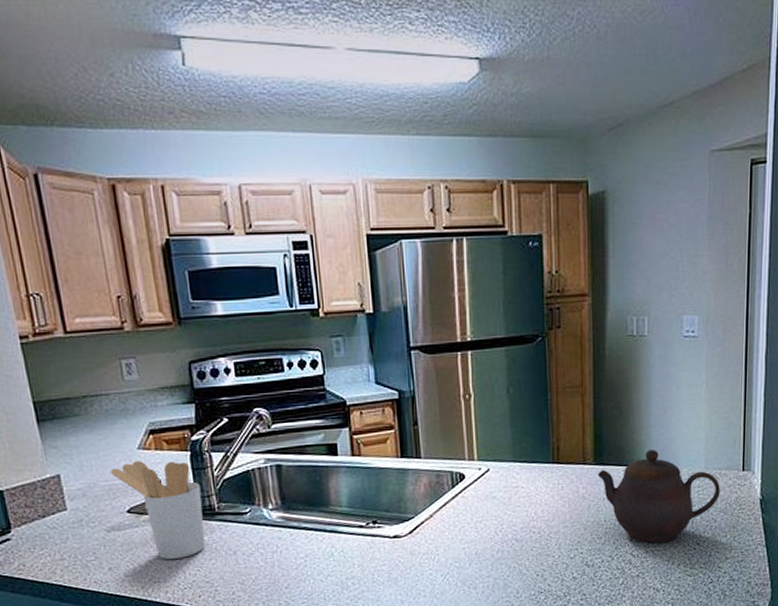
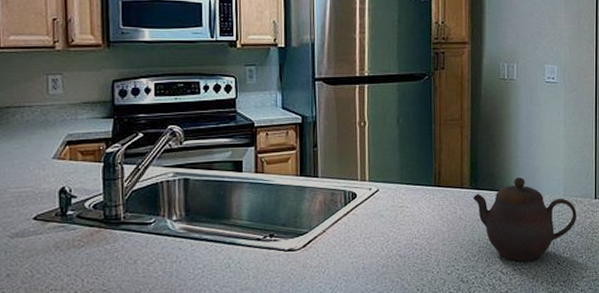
utensil holder: present [111,461,206,559] -> none [23,170,109,267]

